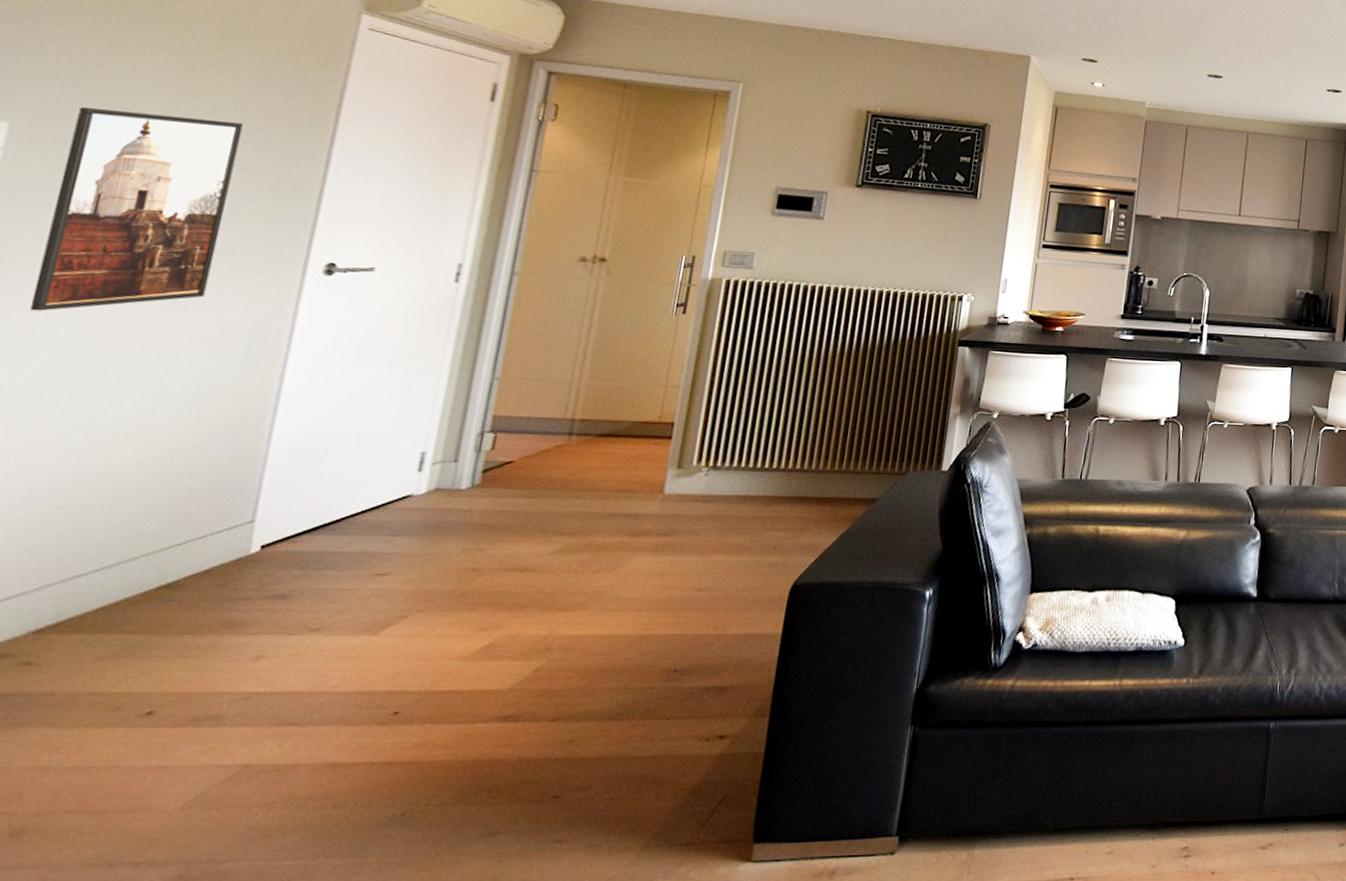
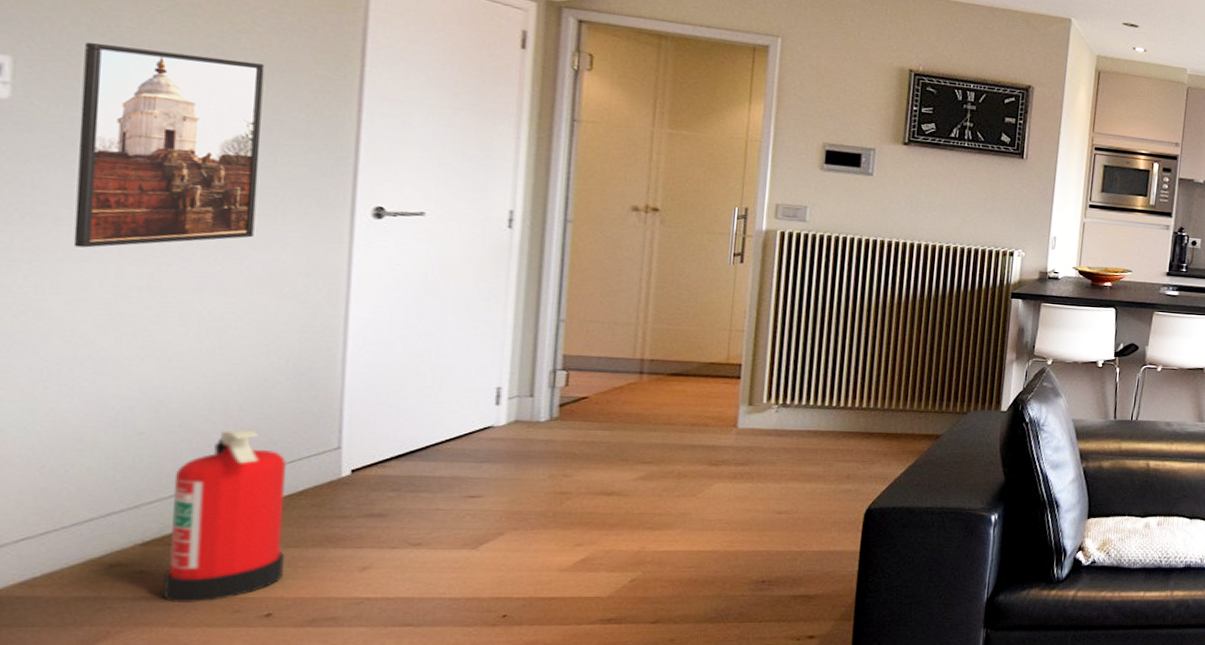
fire extinguisher: none [45,501,197,700] -> present [163,428,286,604]

